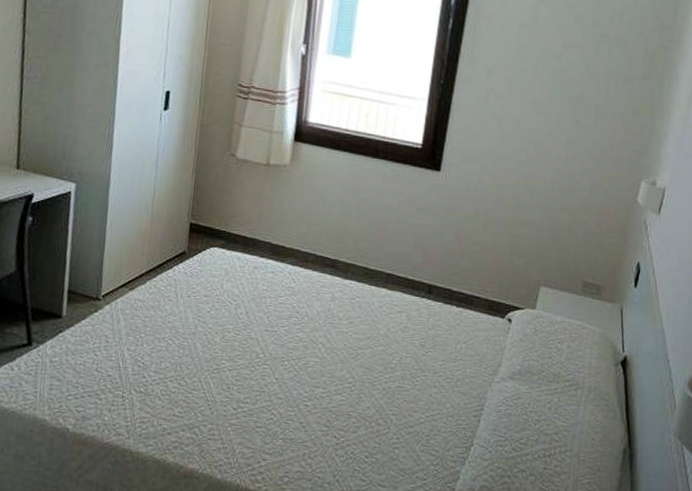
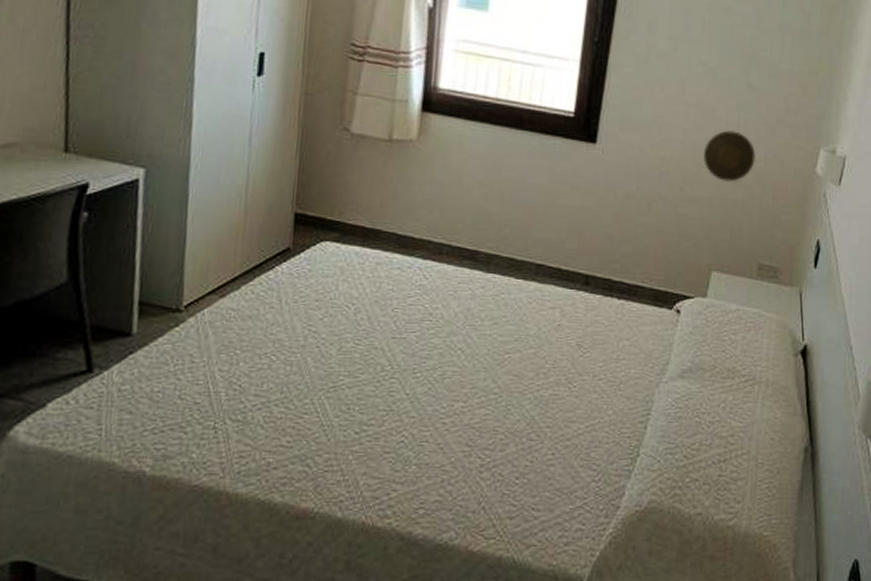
decorative plate: none [535,162,582,208] -> present [704,130,756,182]

